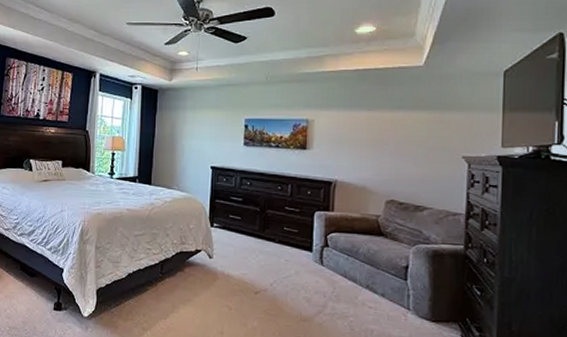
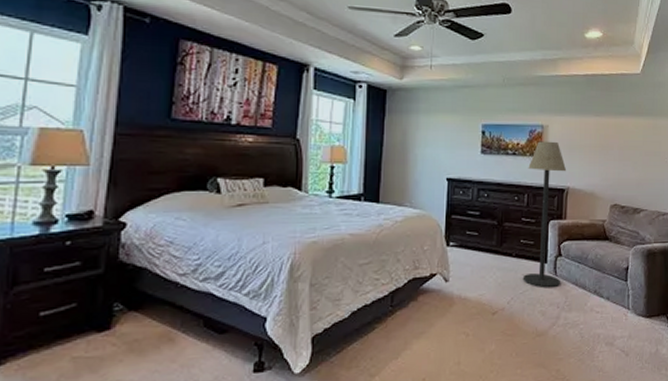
floor lamp: none [286,135,335,277] -> present [522,141,567,288]

